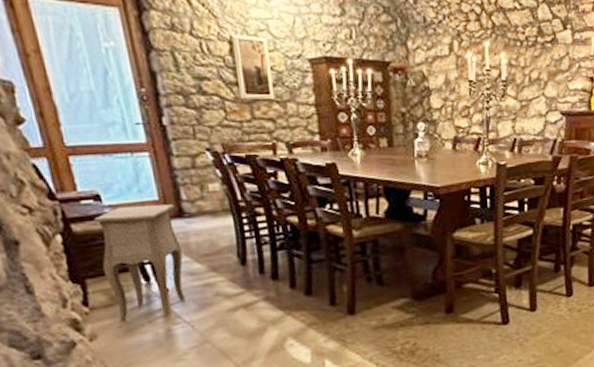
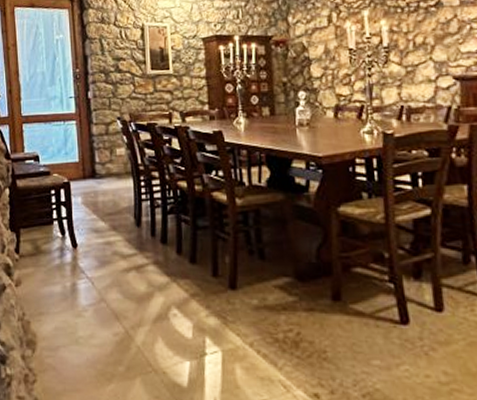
side table: present [94,204,186,328] -> none [32,165,91,277]

